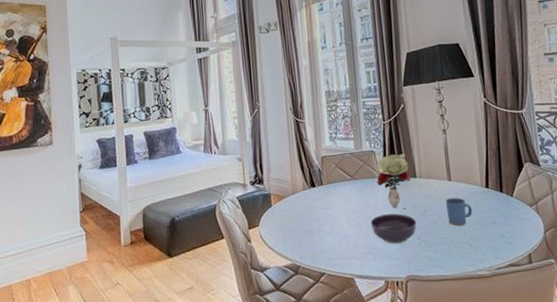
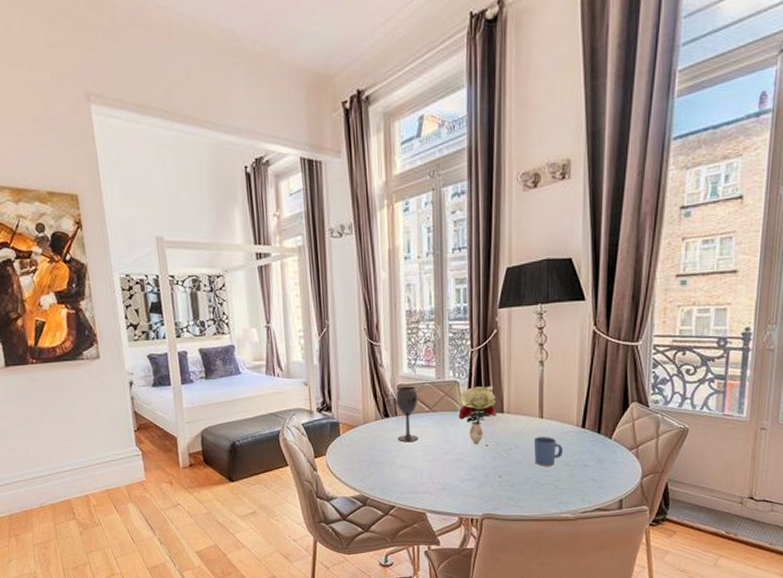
wine glass: none [320,157,342,210] -> present [395,386,418,443]
bowl: present [370,213,417,244] -> none [447,450,499,481]

